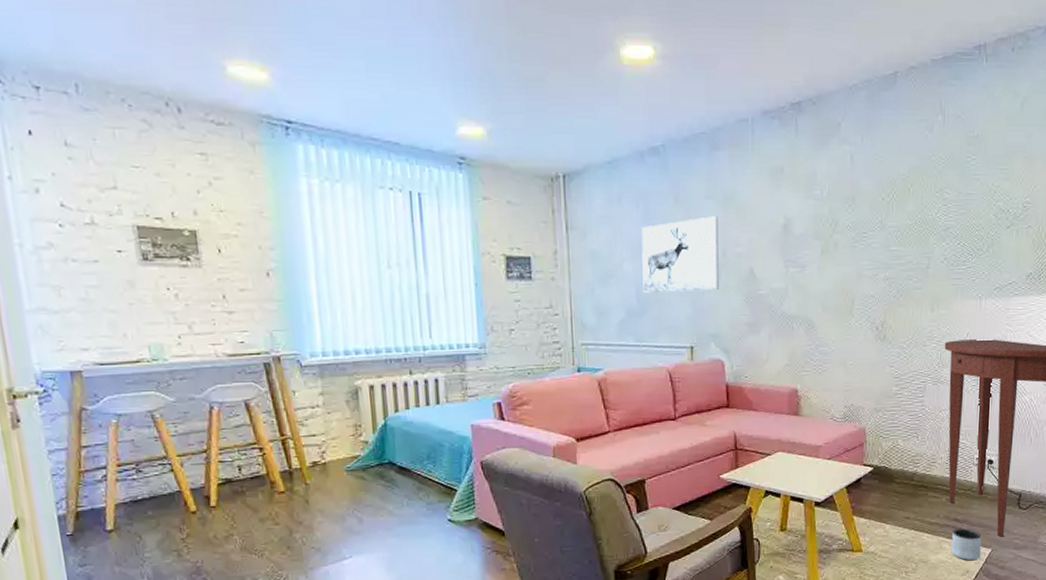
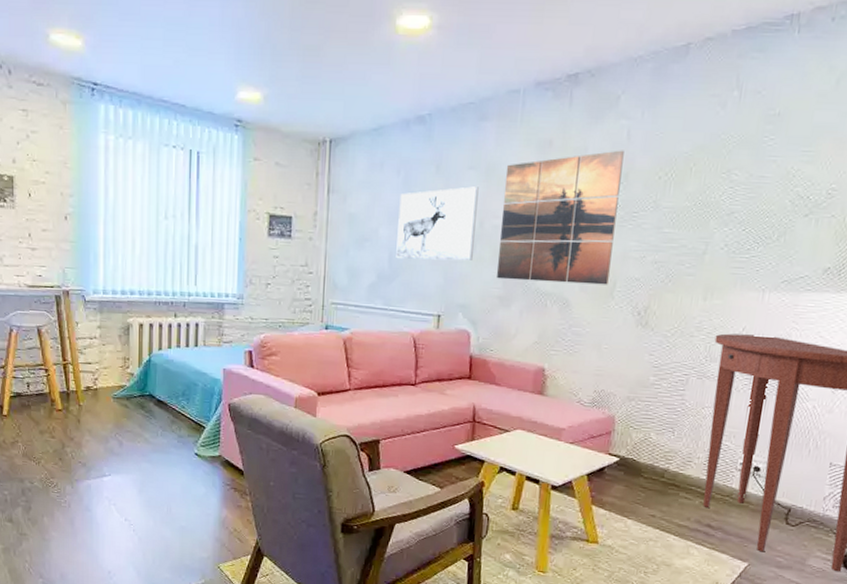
wall art: none [742,174,849,306] -> present [497,150,624,285]
planter: present [951,528,982,561] -> none [699,535,738,573]

